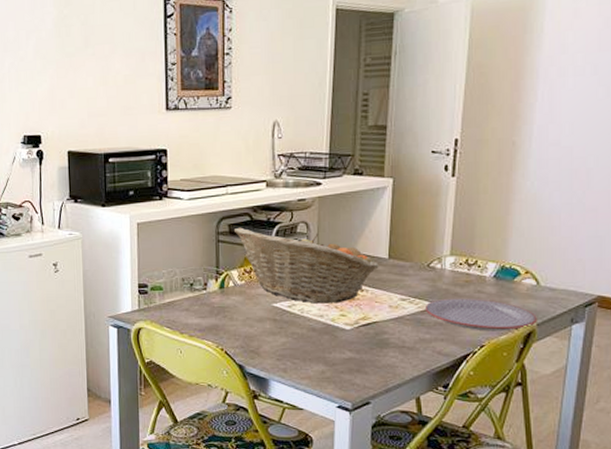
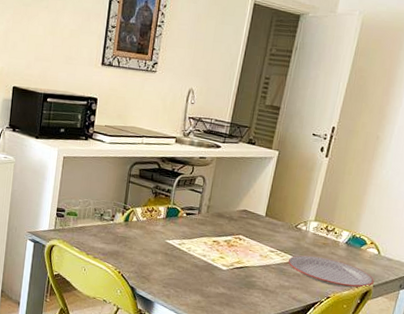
fruit basket: present [233,227,379,304] -> none [143,173,257,247]

